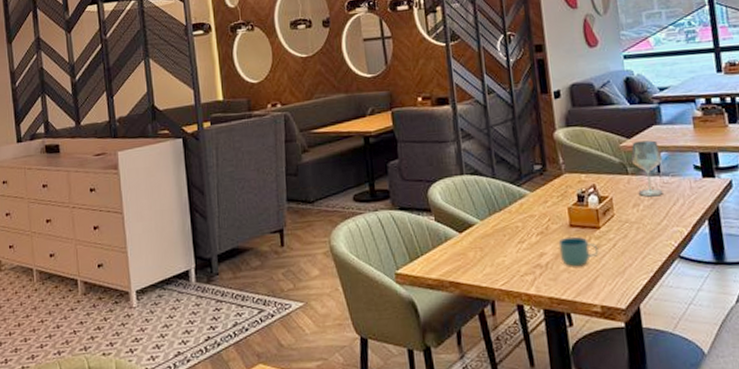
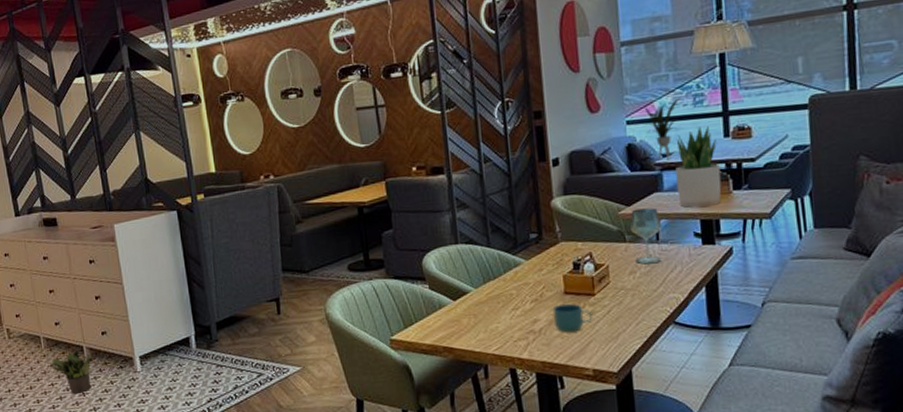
potted plant: none [42,282,86,331] -> present [51,348,92,394]
house plant: none [640,34,673,94] -> present [644,98,680,161]
planter: none [671,61,718,141] -> present [675,125,722,208]

